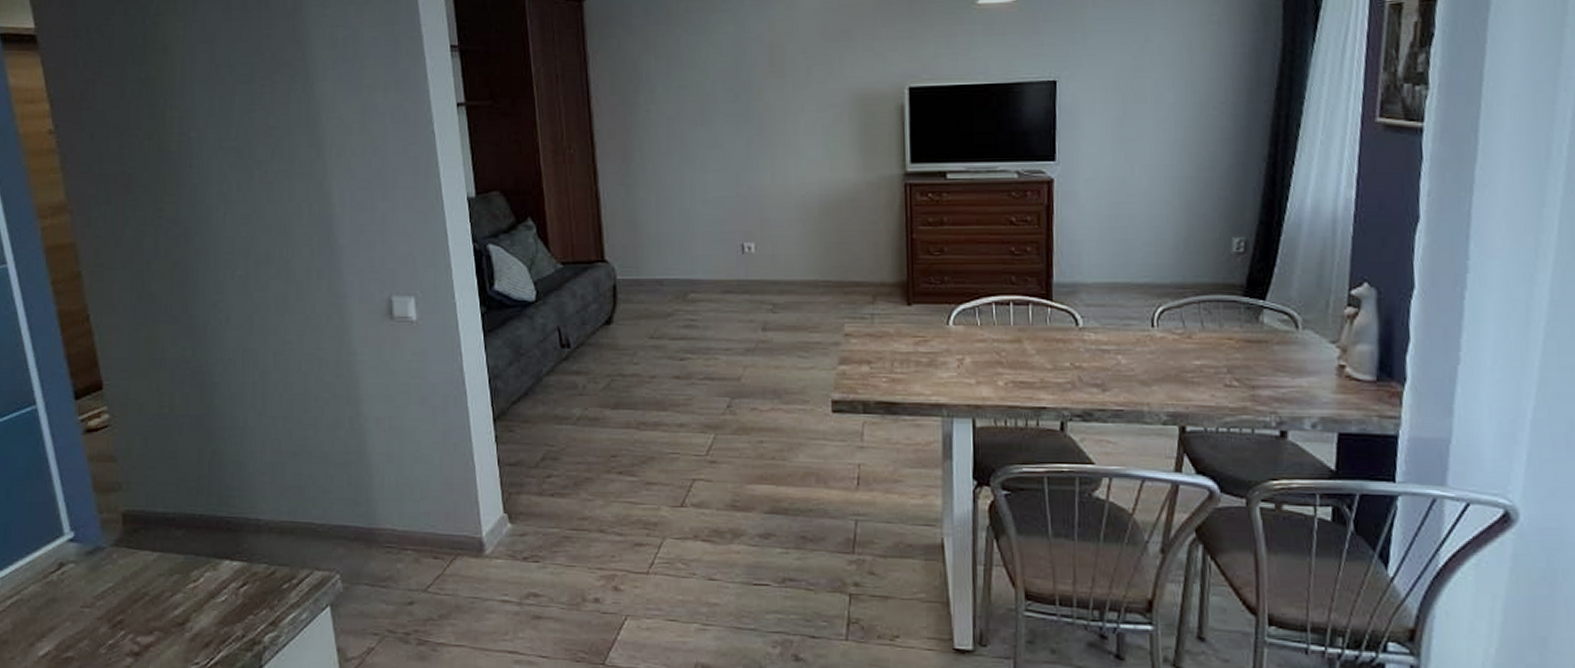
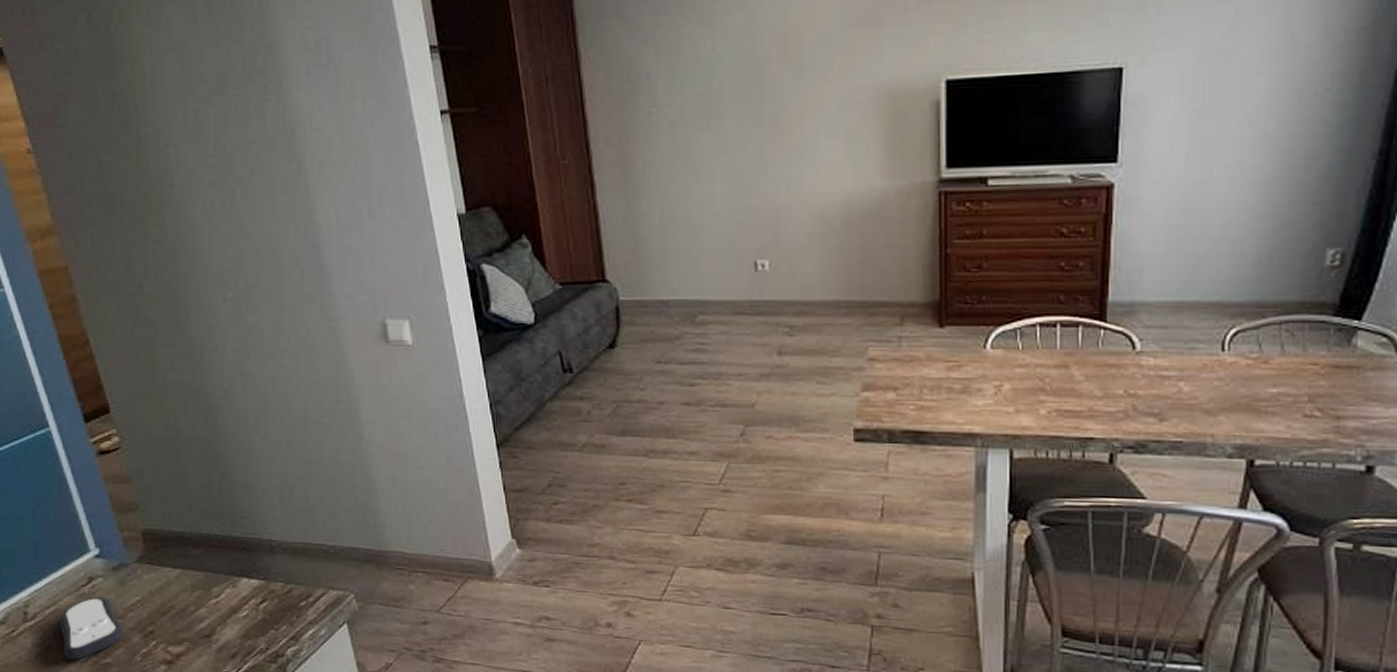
remote control: none [21,584,91,655] -> present [59,597,124,660]

